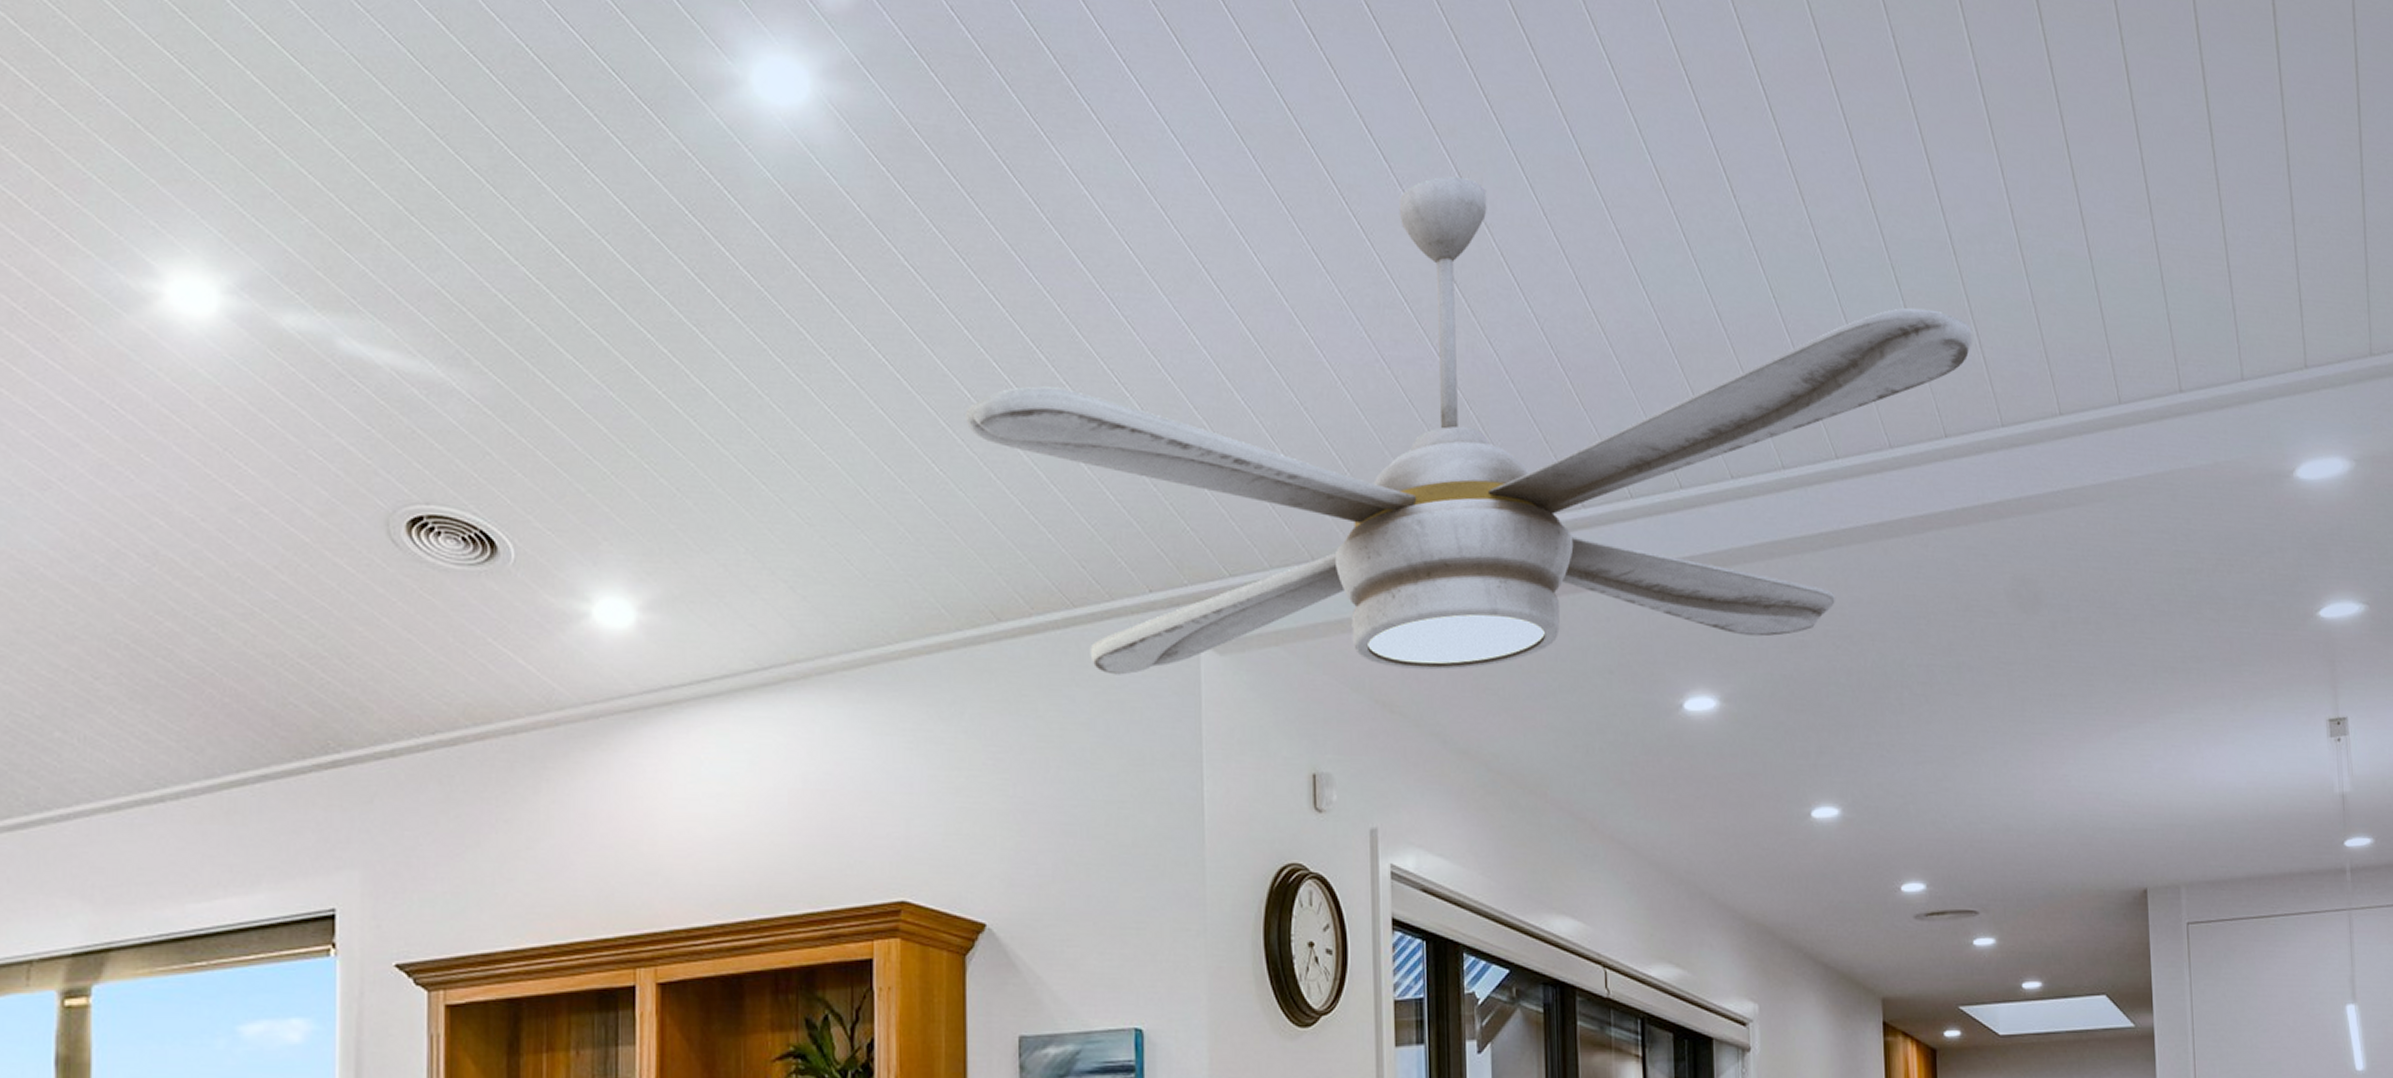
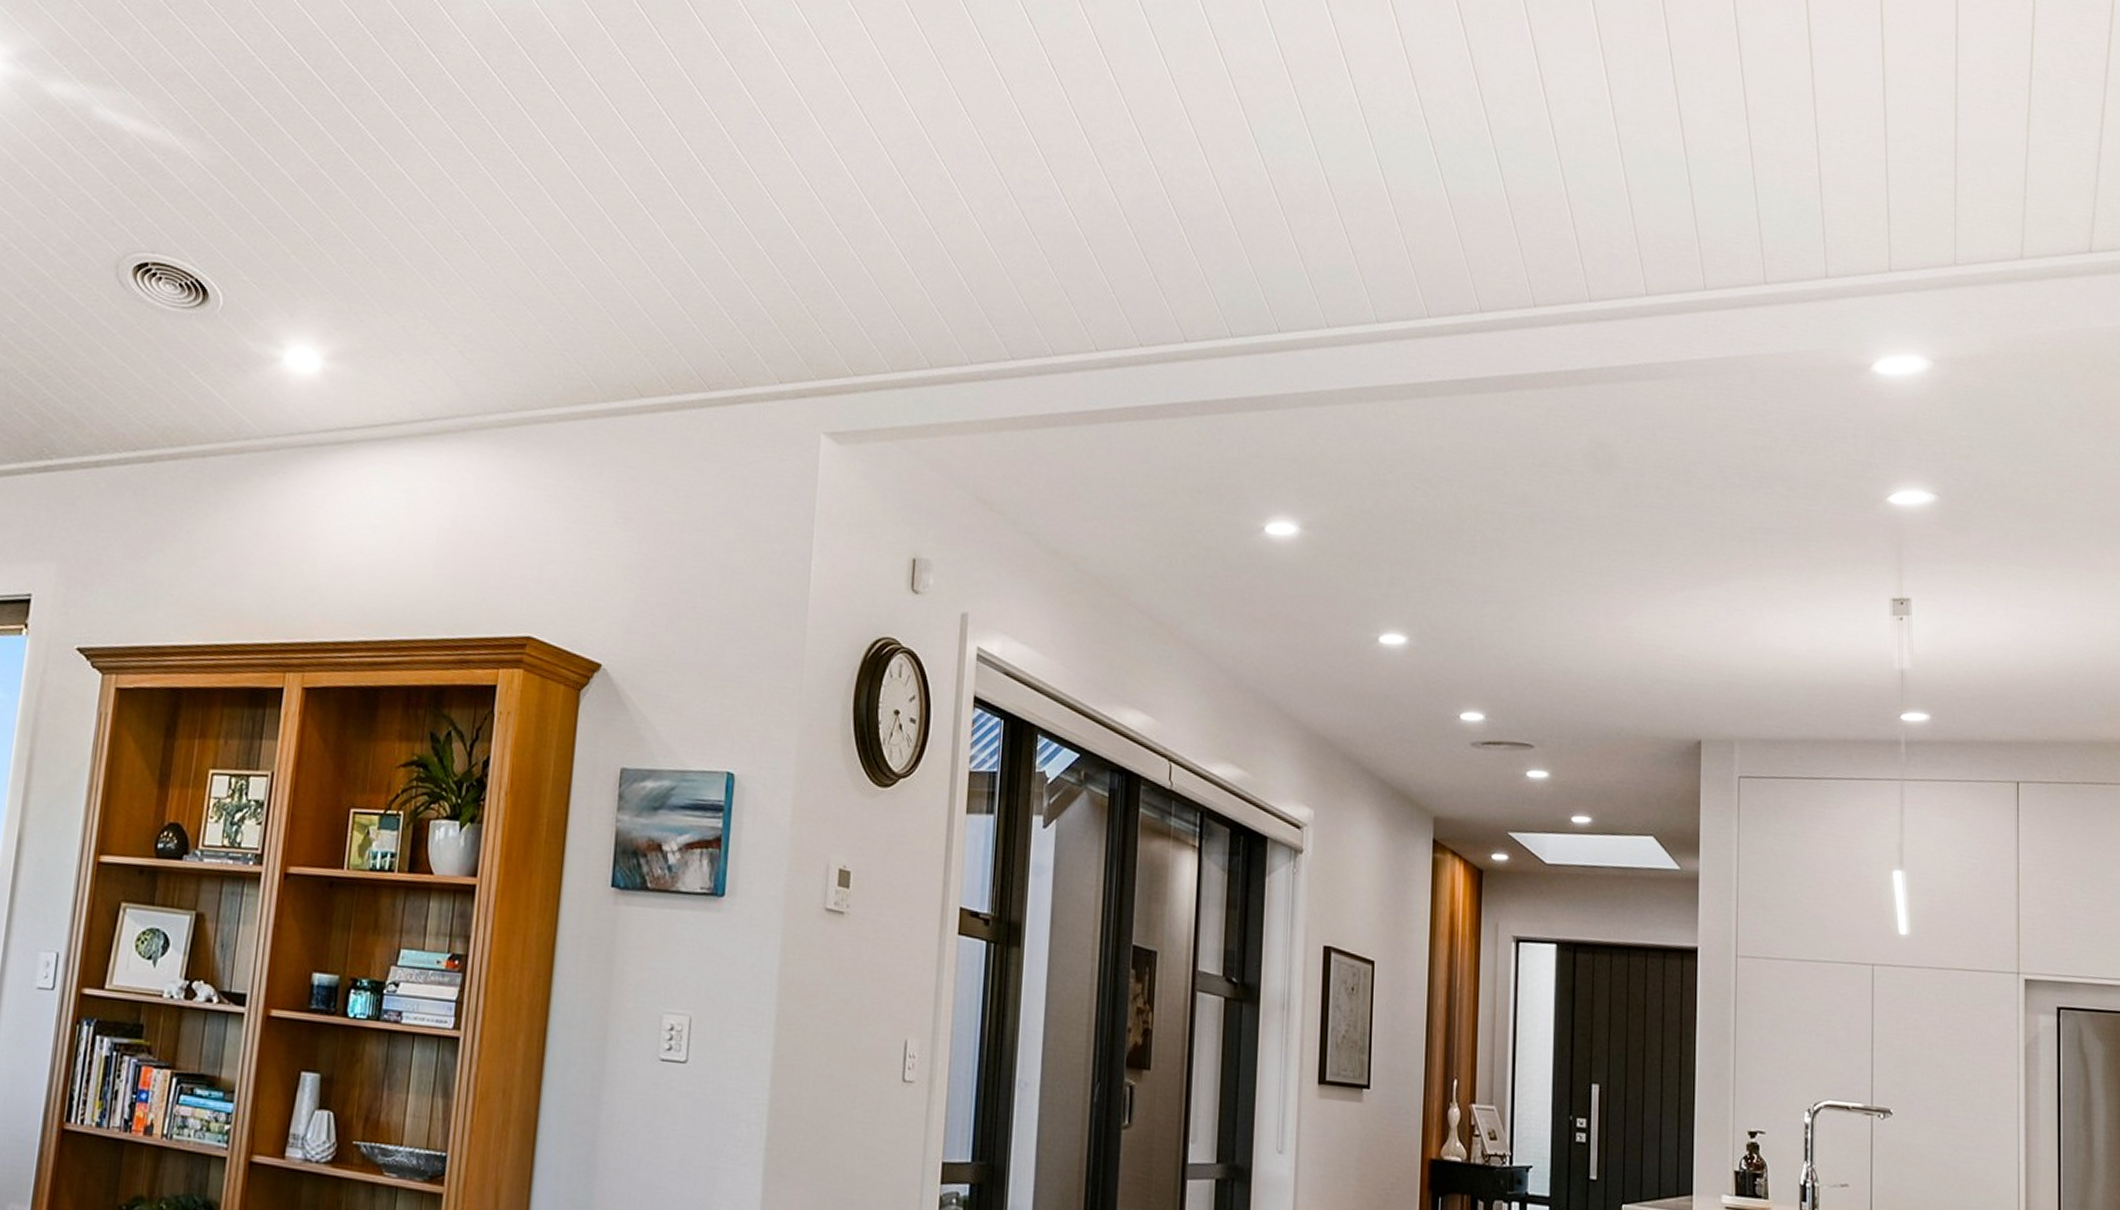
ceiling fan: present [965,176,1972,675] -> none [630,40,1567,477]

